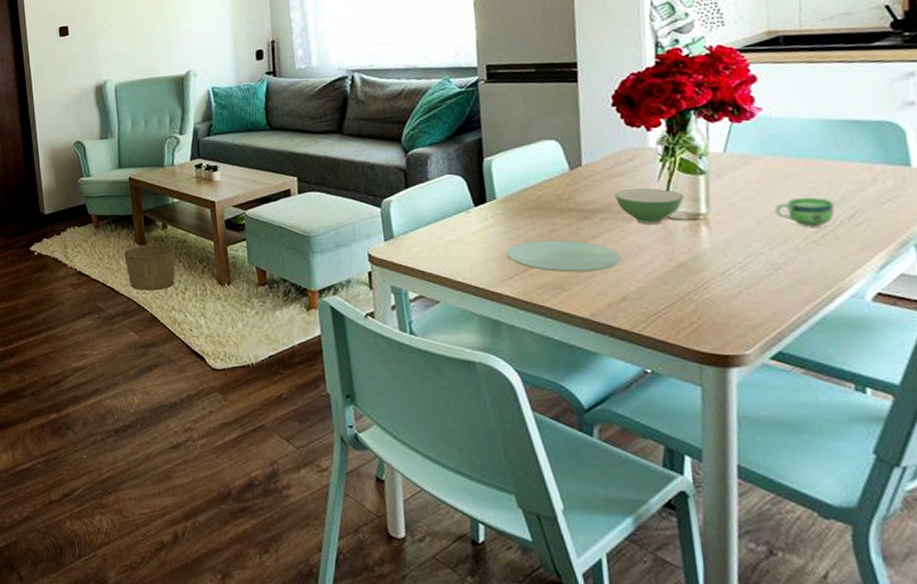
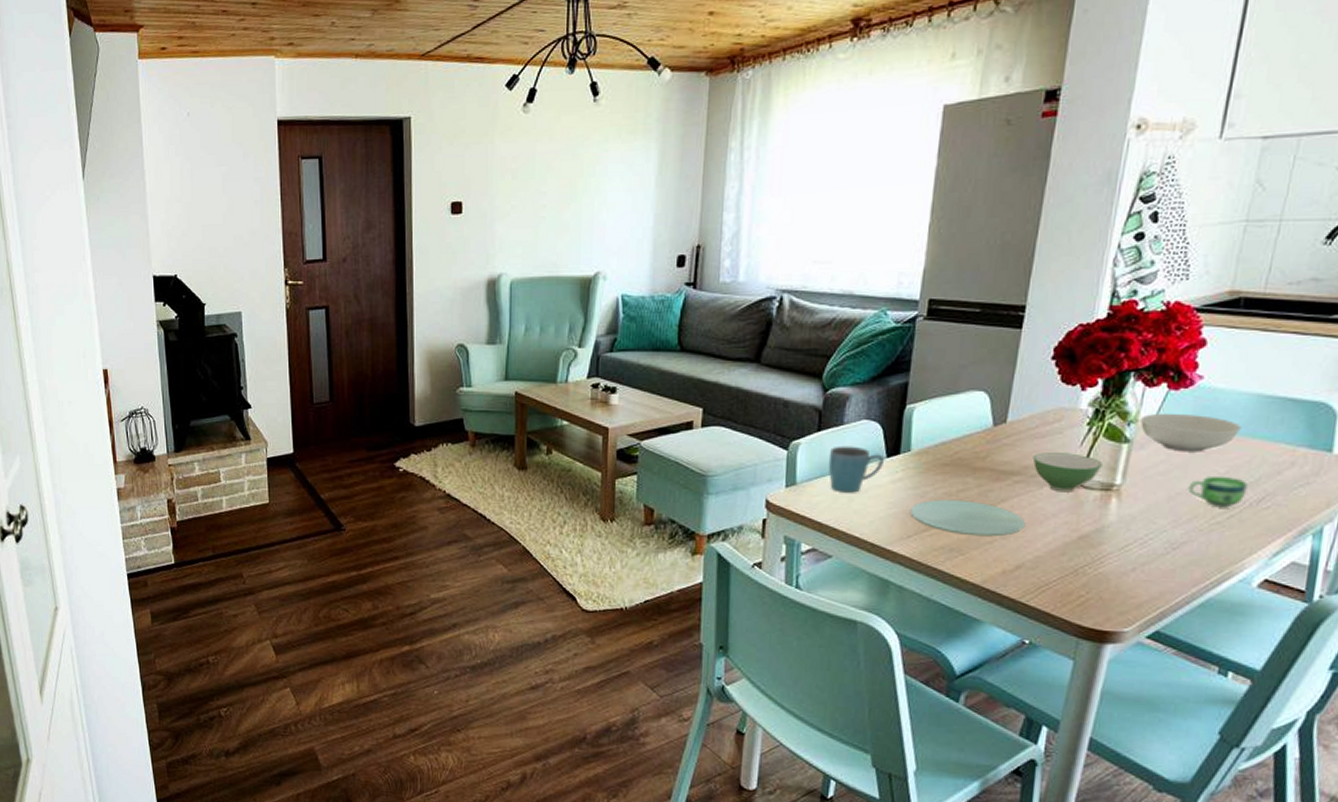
basket: present [123,240,176,291] -> none [500,467,557,522]
mug: none [419,199,474,242] -> present [828,445,885,493]
bowl: none [711,143,813,178] -> present [1141,413,1242,452]

